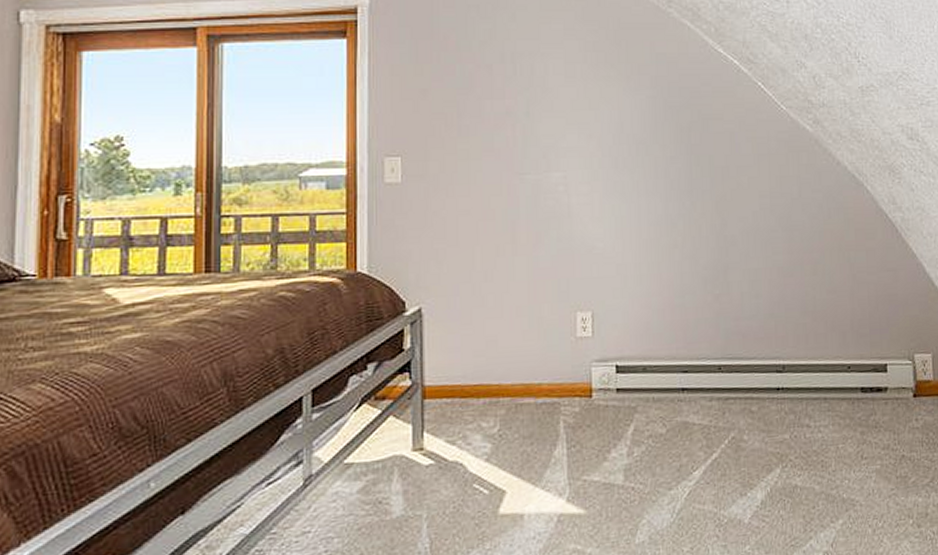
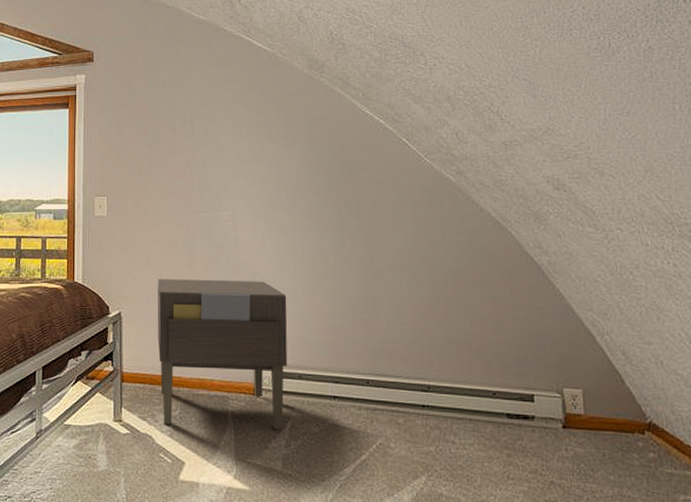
nightstand: none [469,257,630,447] -> present [157,279,288,430]

